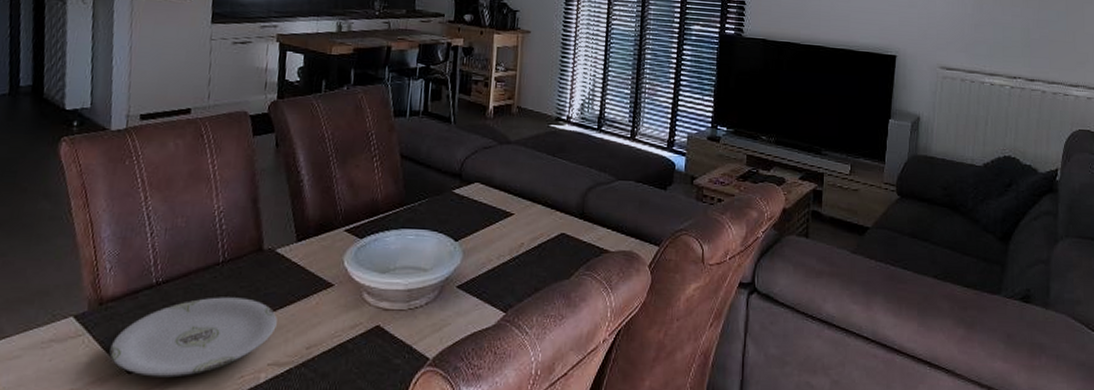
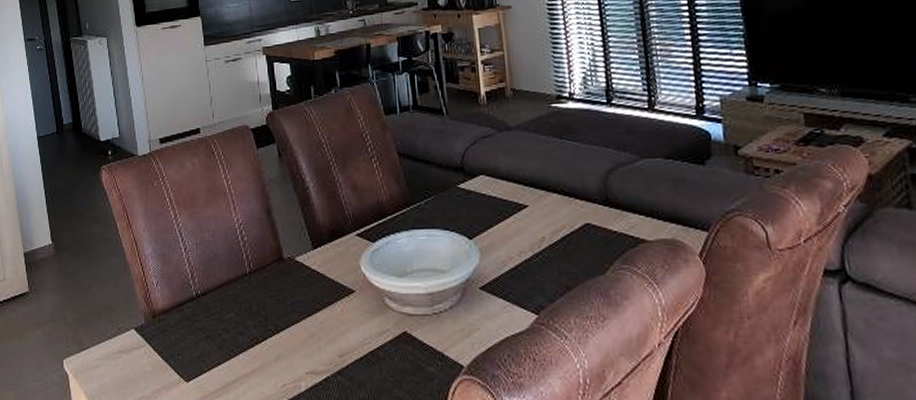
plate: present [109,297,277,378] -> none [168,307,308,386]

